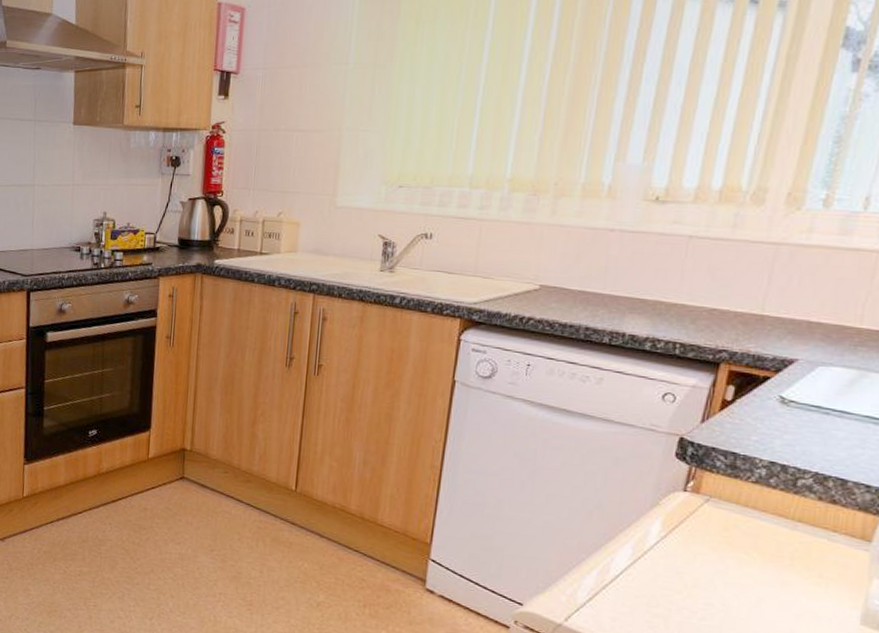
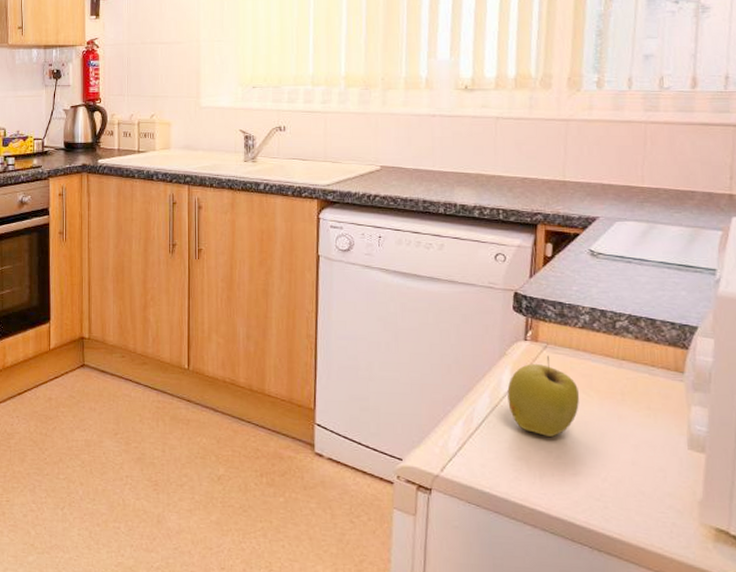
apple: none [653,510,739,597] -> present [507,356,579,437]

